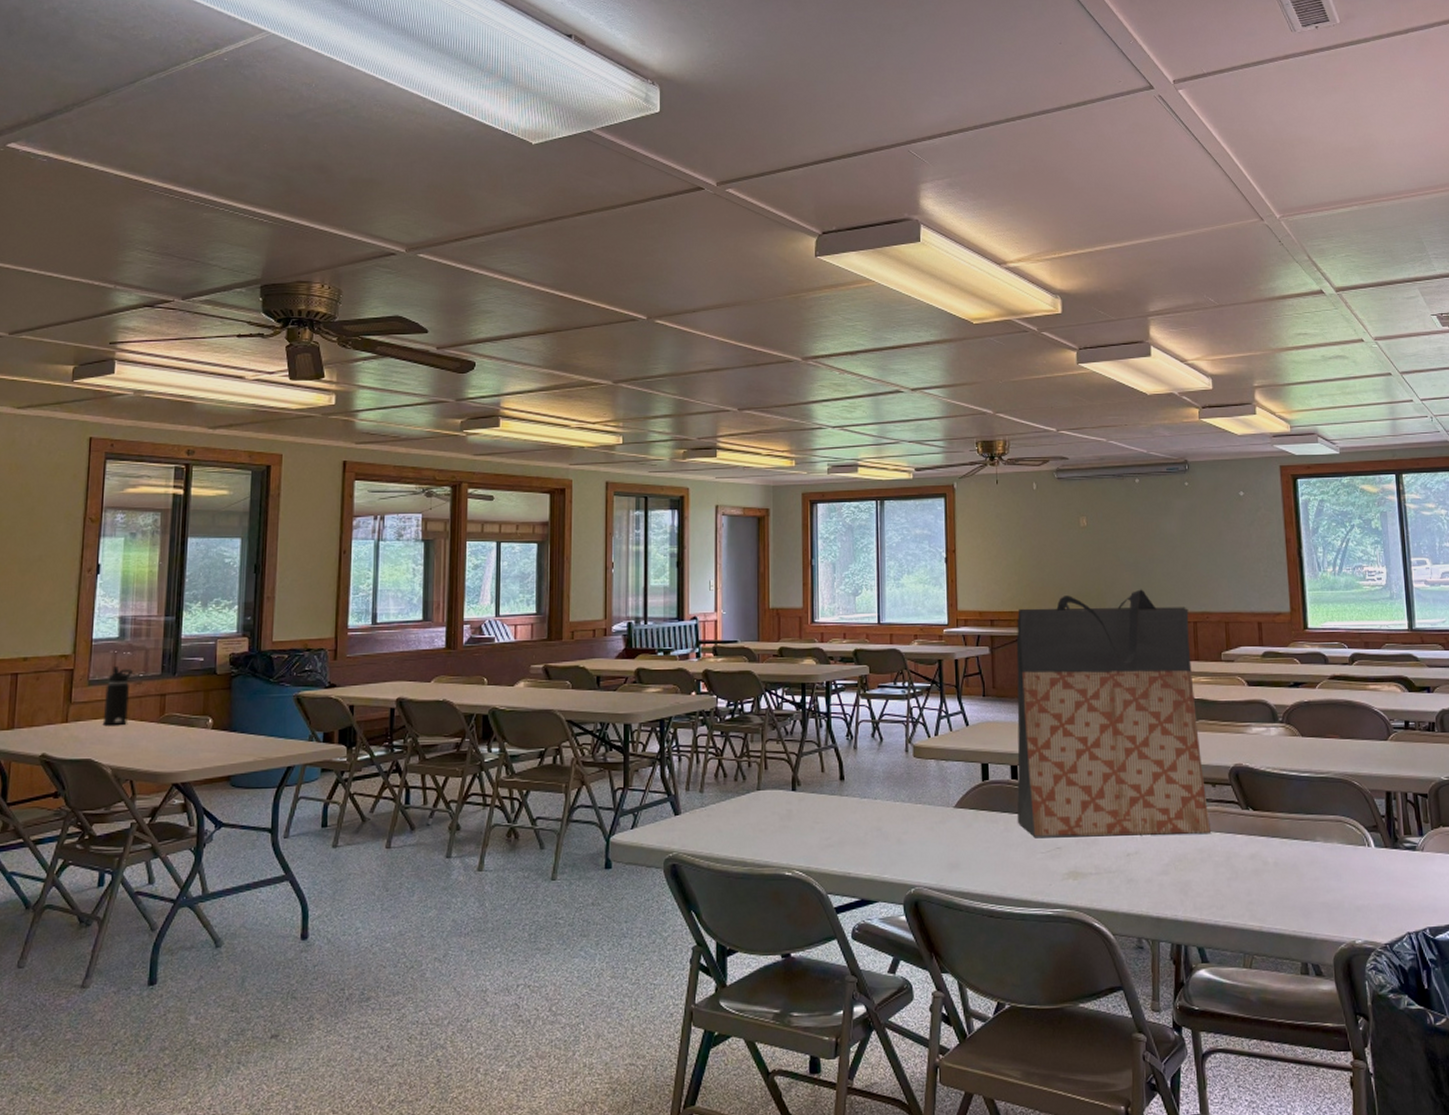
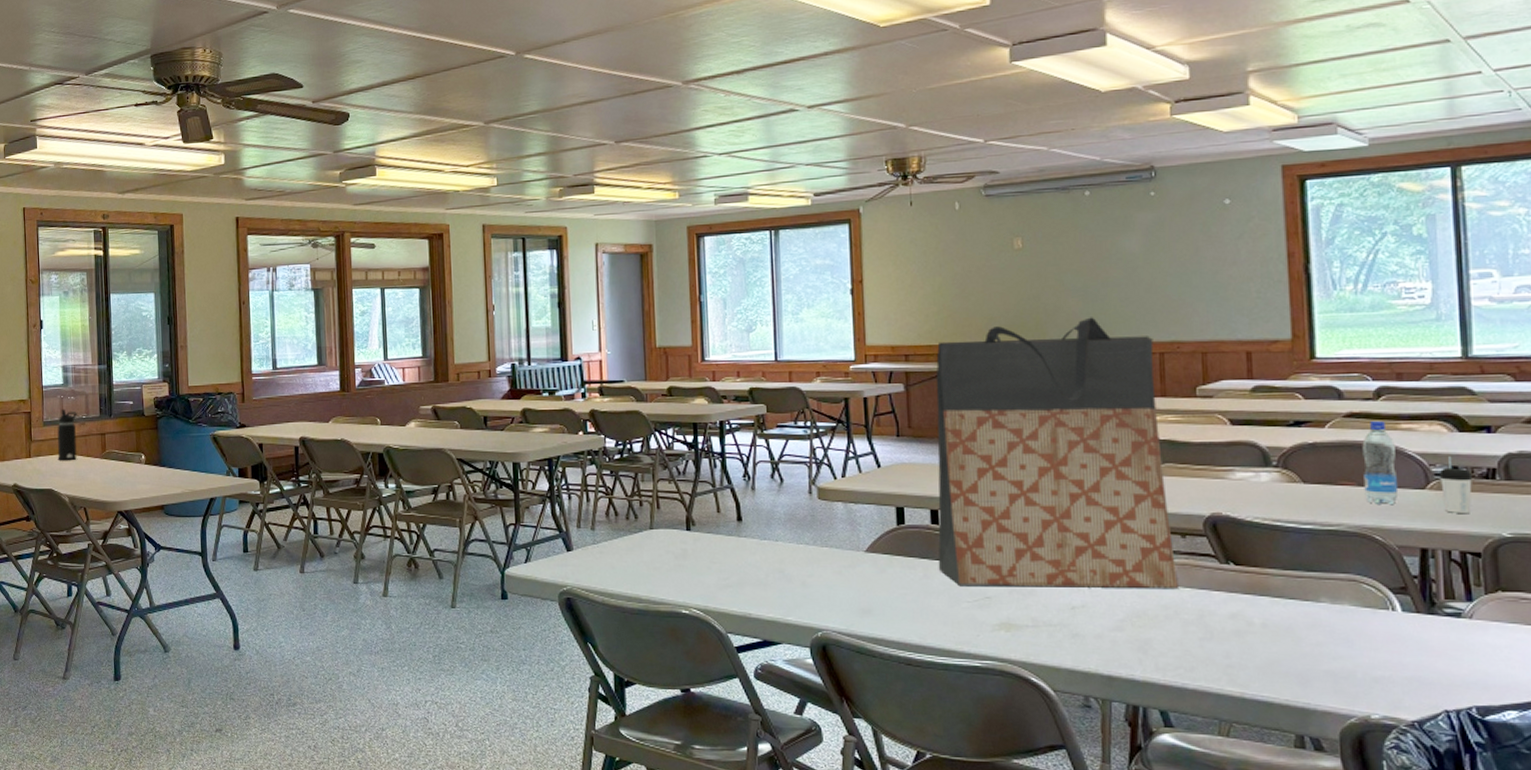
bottle: none [1342,683,1370,755] -> present [1362,421,1399,506]
beverage cup: none [1396,712,1420,761] -> present [1438,456,1472,513]

